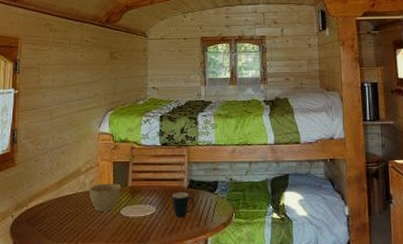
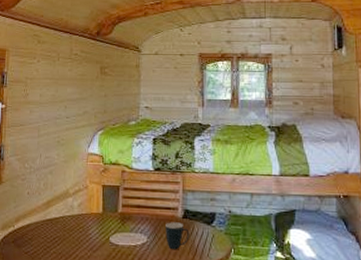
planter bowl: present [89,183,121,212] -> none [77,207,110,238]

